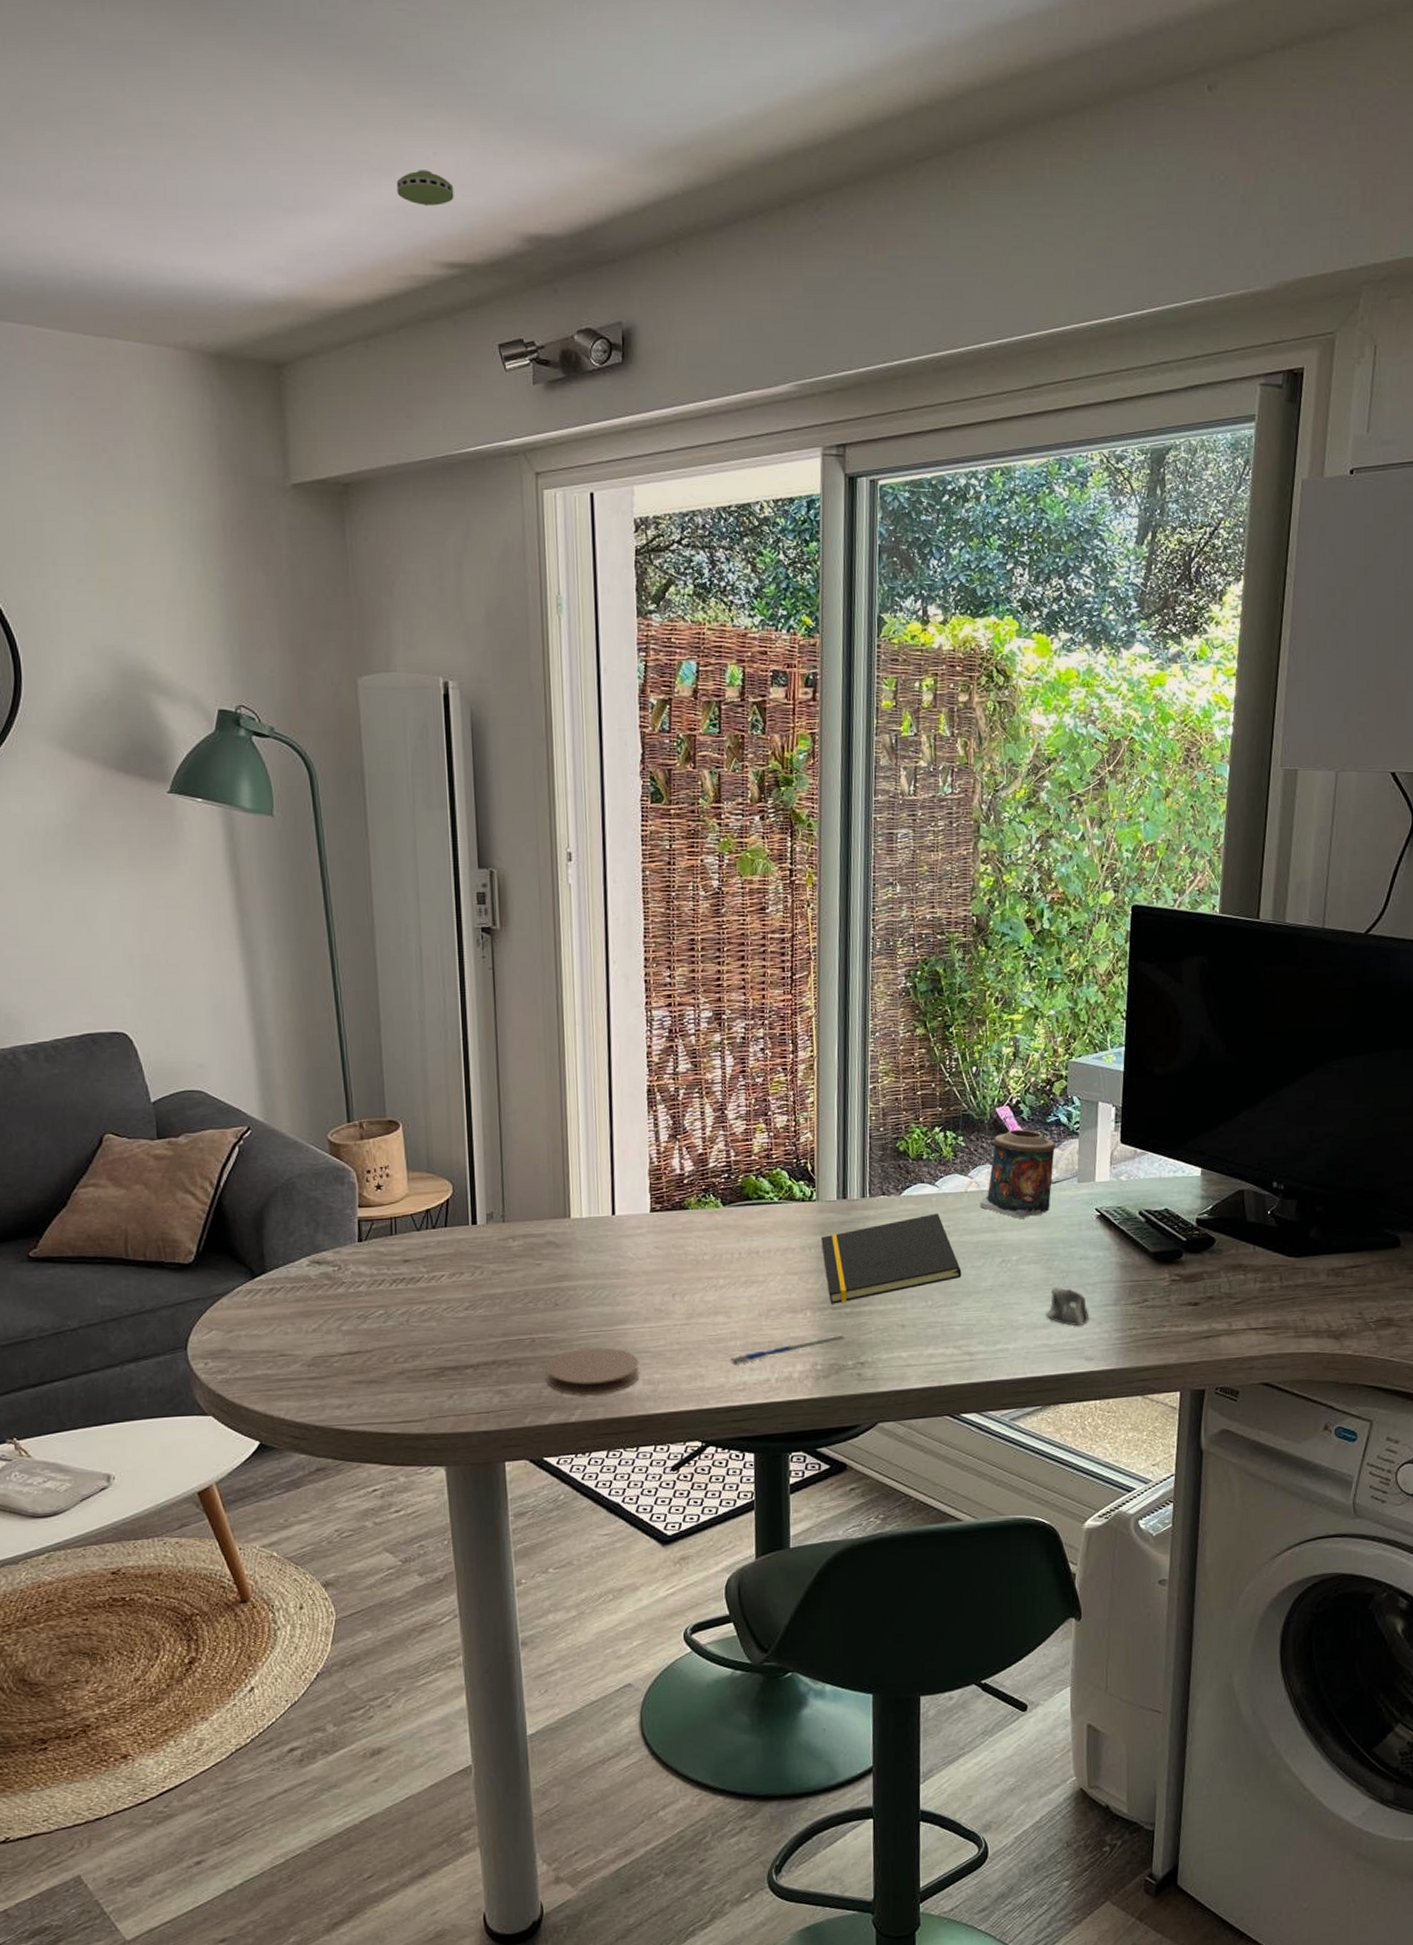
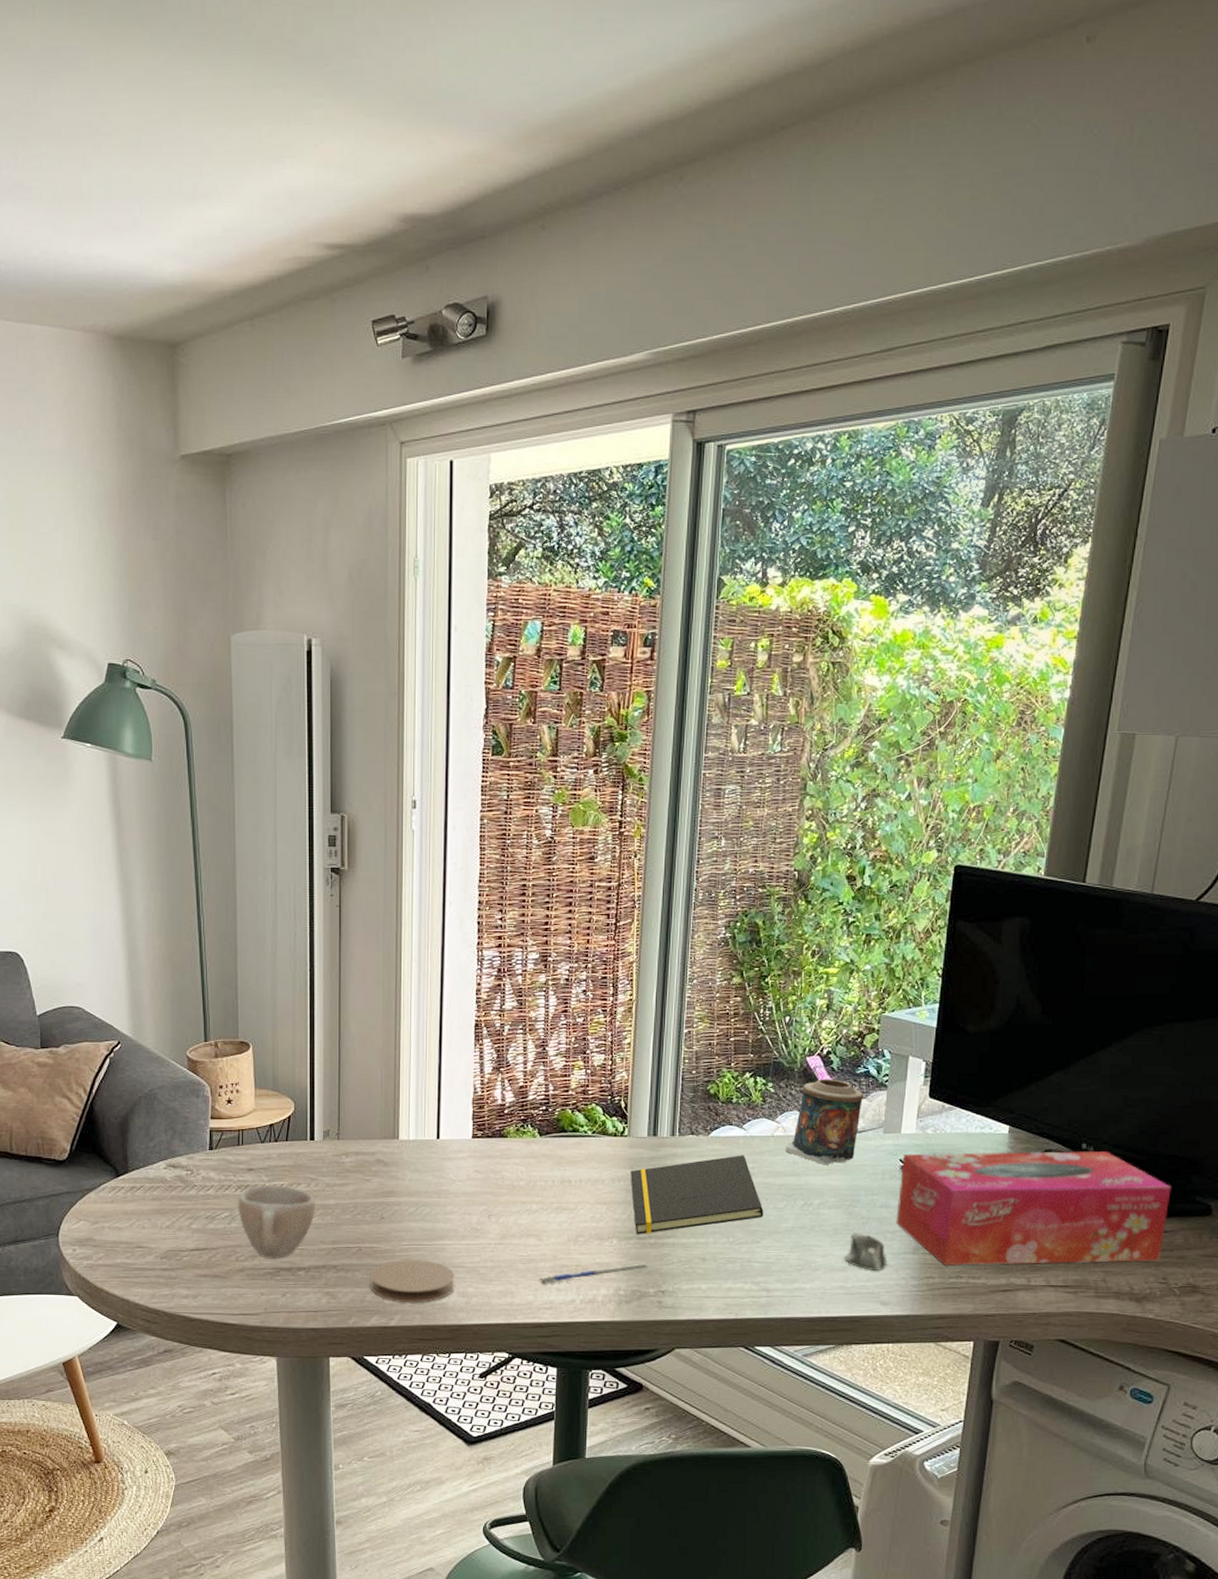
cup: none [393,1276,482,1358] -> present [238,1185,316,1259]
smoke detector: present [396,170,454,206] -> none [286,156,338,190]
tissue box: none [1096,1188,1361,1315] -> present [896,1150,1171,1266]

